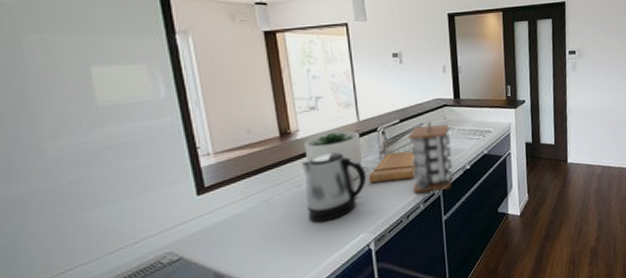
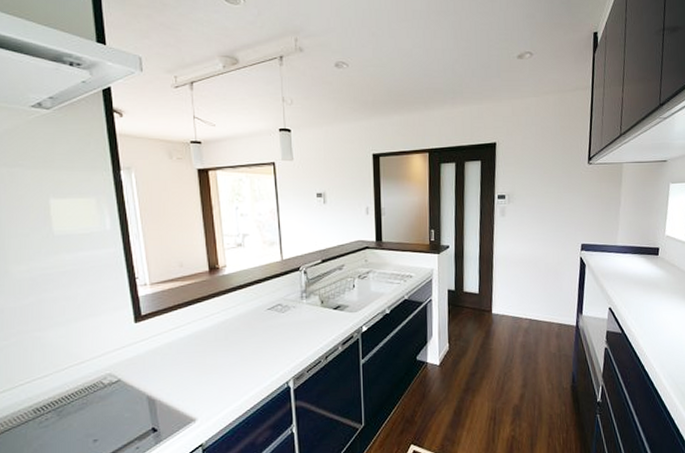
kettle: present [301,152,367,223] -> none [227,289,288,356]
planter: present [304,131,362,180] -> none [231,269,284,318]
cutting board: present [368,151,417,182] -> none [290,292,337,321]
spice rack: present [408,120,454,193] -> none [329,261,373,335]

